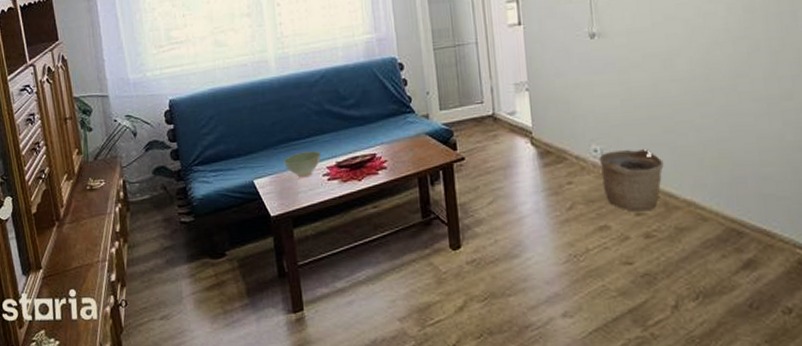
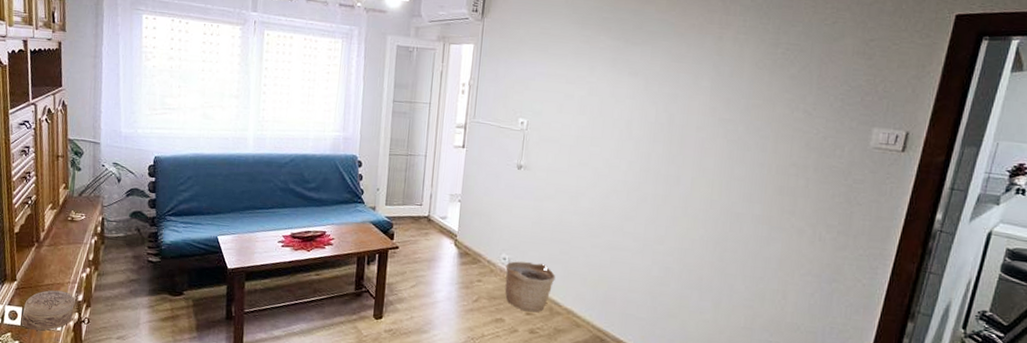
decorative box: none [53,272,108,323] -> present [21,290,75,331]
bowl: present [284,151,322,178] -> none [247,219,280,241]

